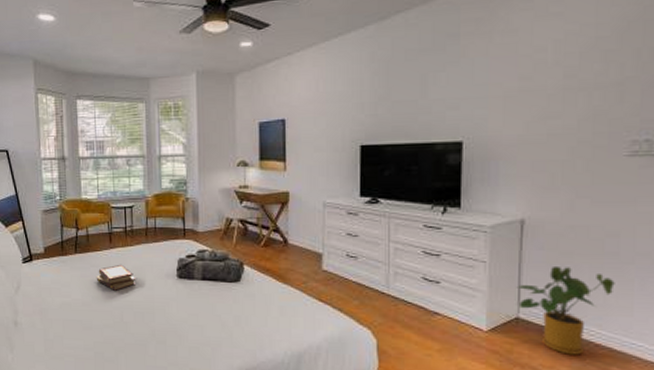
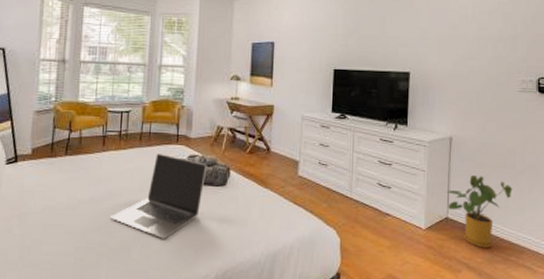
book set: present [96,264,137,291] -> none [84,167,126,194]
laptop: none [124,248,219,336] -> present [111,152,207,239]

